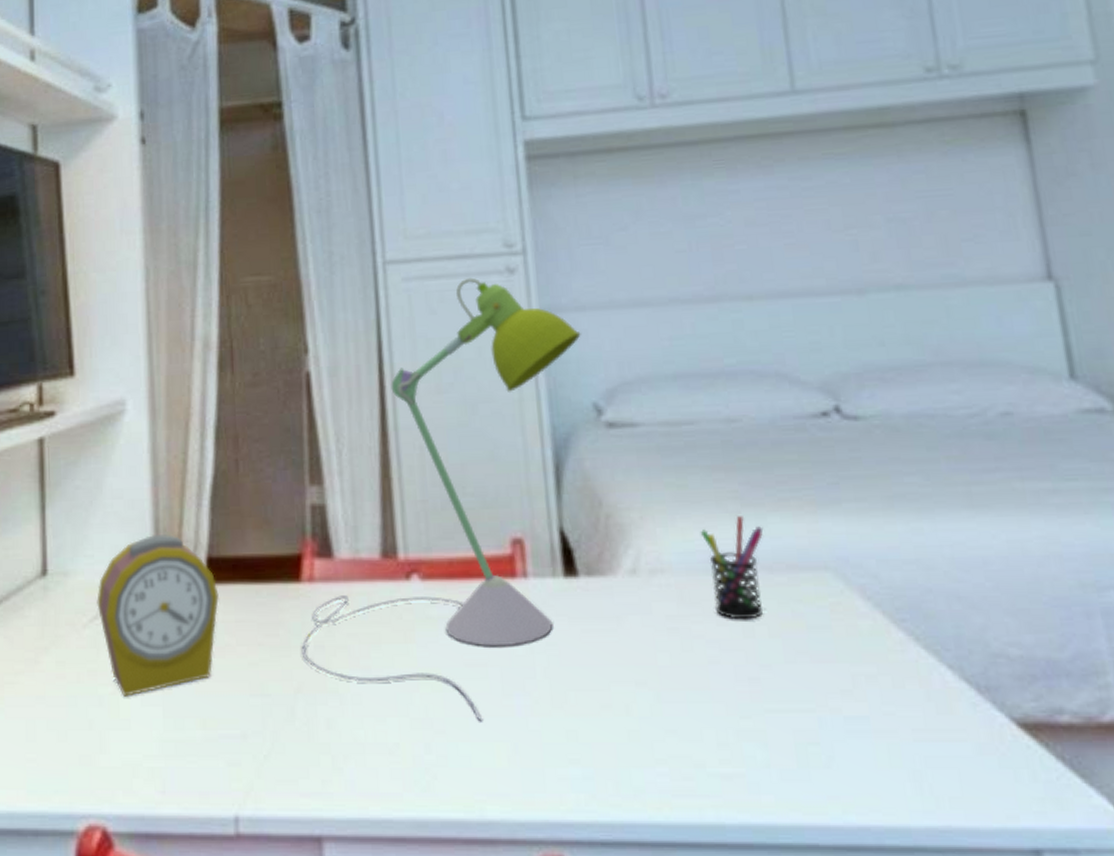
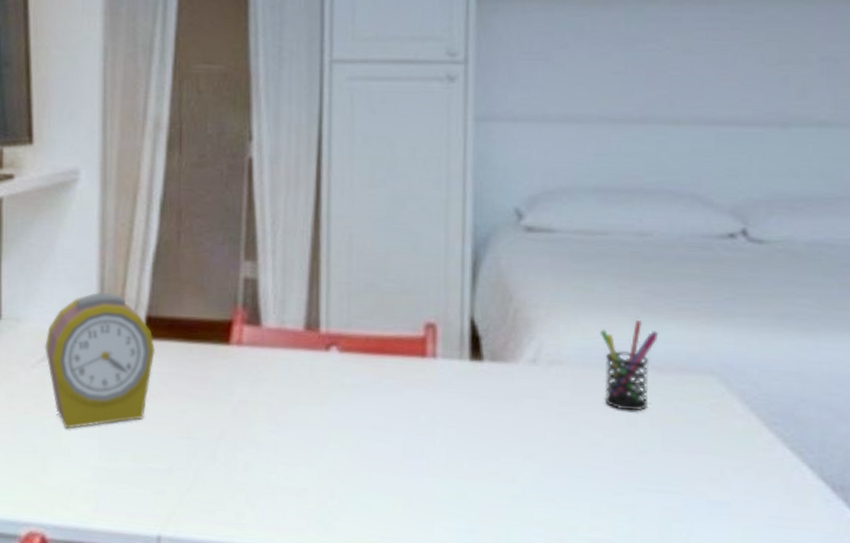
desk lamp: present [301,277,581,722] -> none [226,82,511,477]

